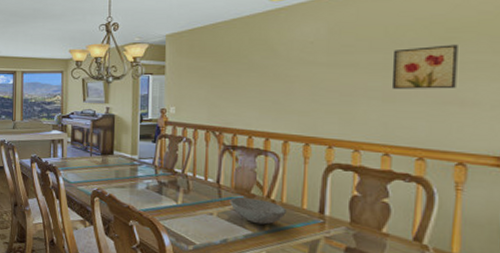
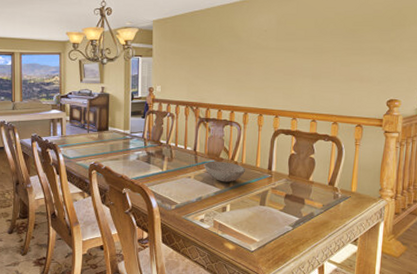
wall art: present [391,44,458,89] -> none [318,35,361,69]

